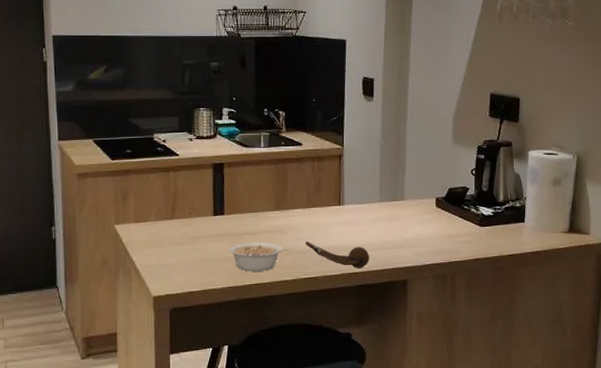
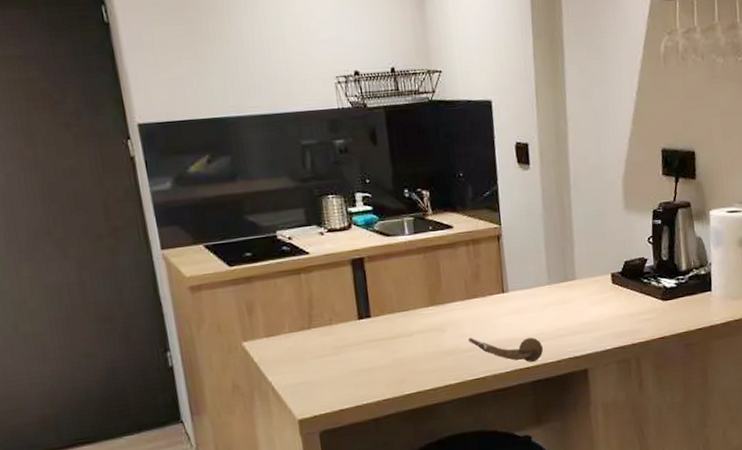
legume: present [229,242,290,272] -> none [380,343,451,380]

